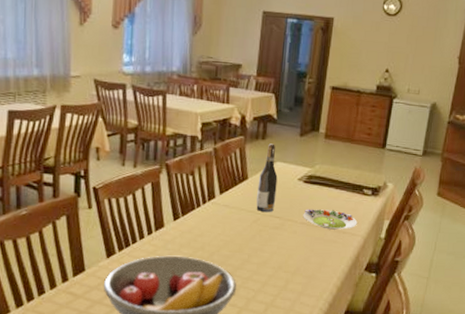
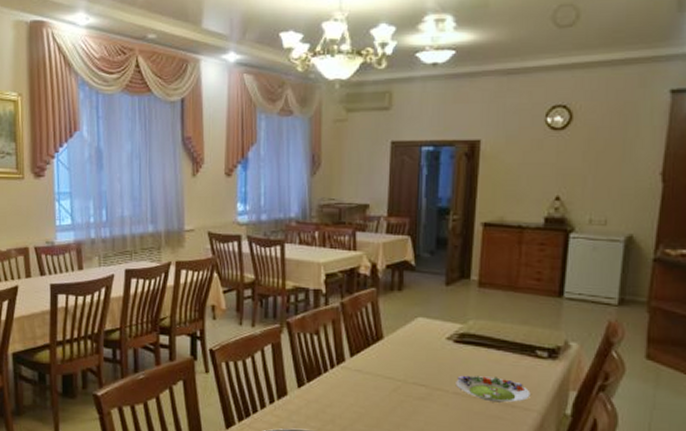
wine bottle: present [256,143,278,213] -> none [395,295,420,380]

